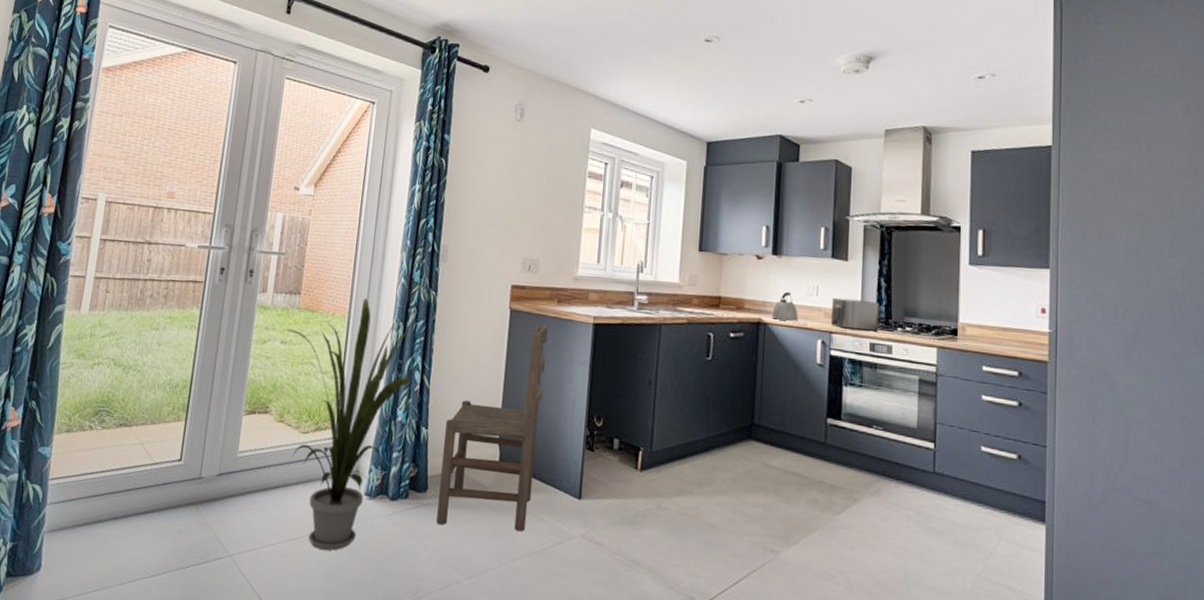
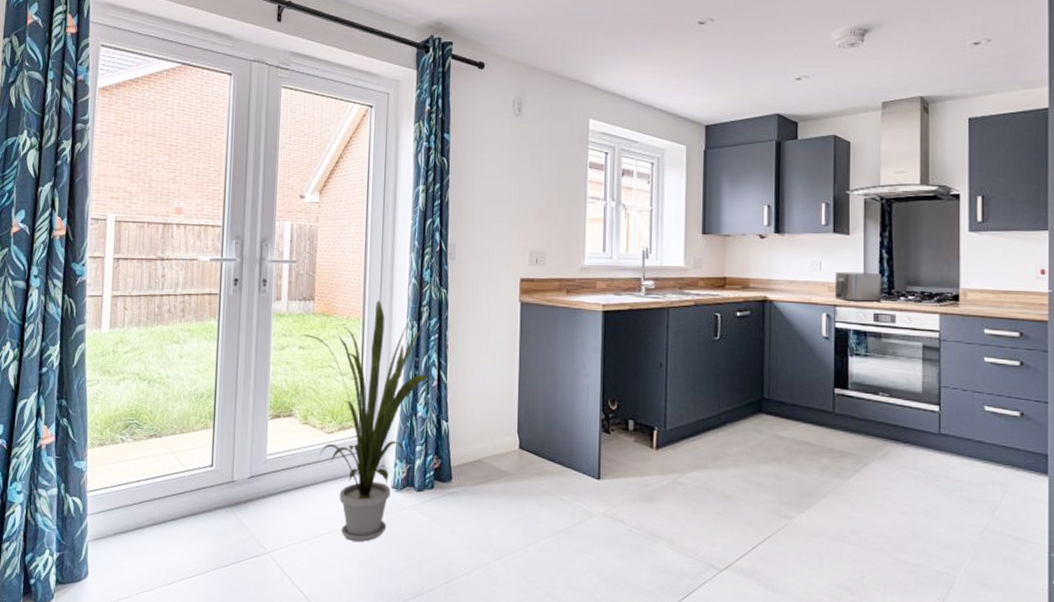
dining chair: present [436,325,549,532] -> none [462,315,559,514]
kettle: present [772,291,799,322] -> none [777,268,803,298]

